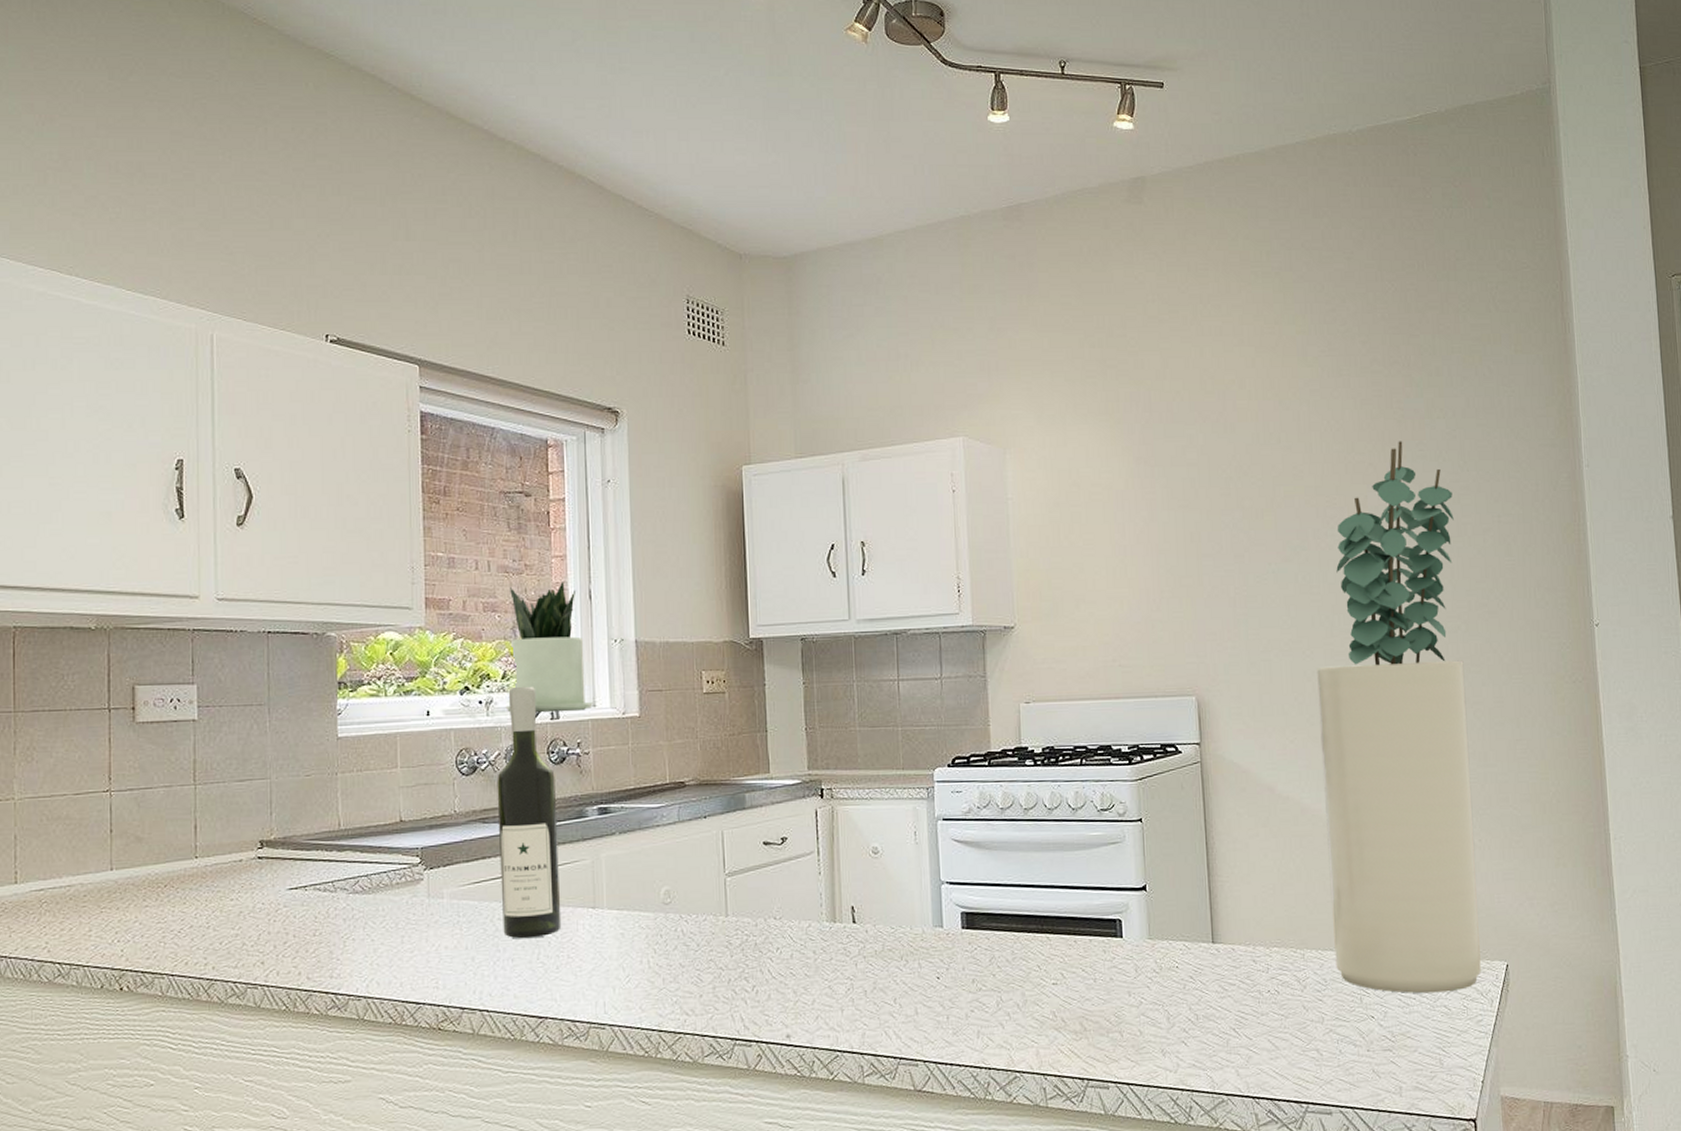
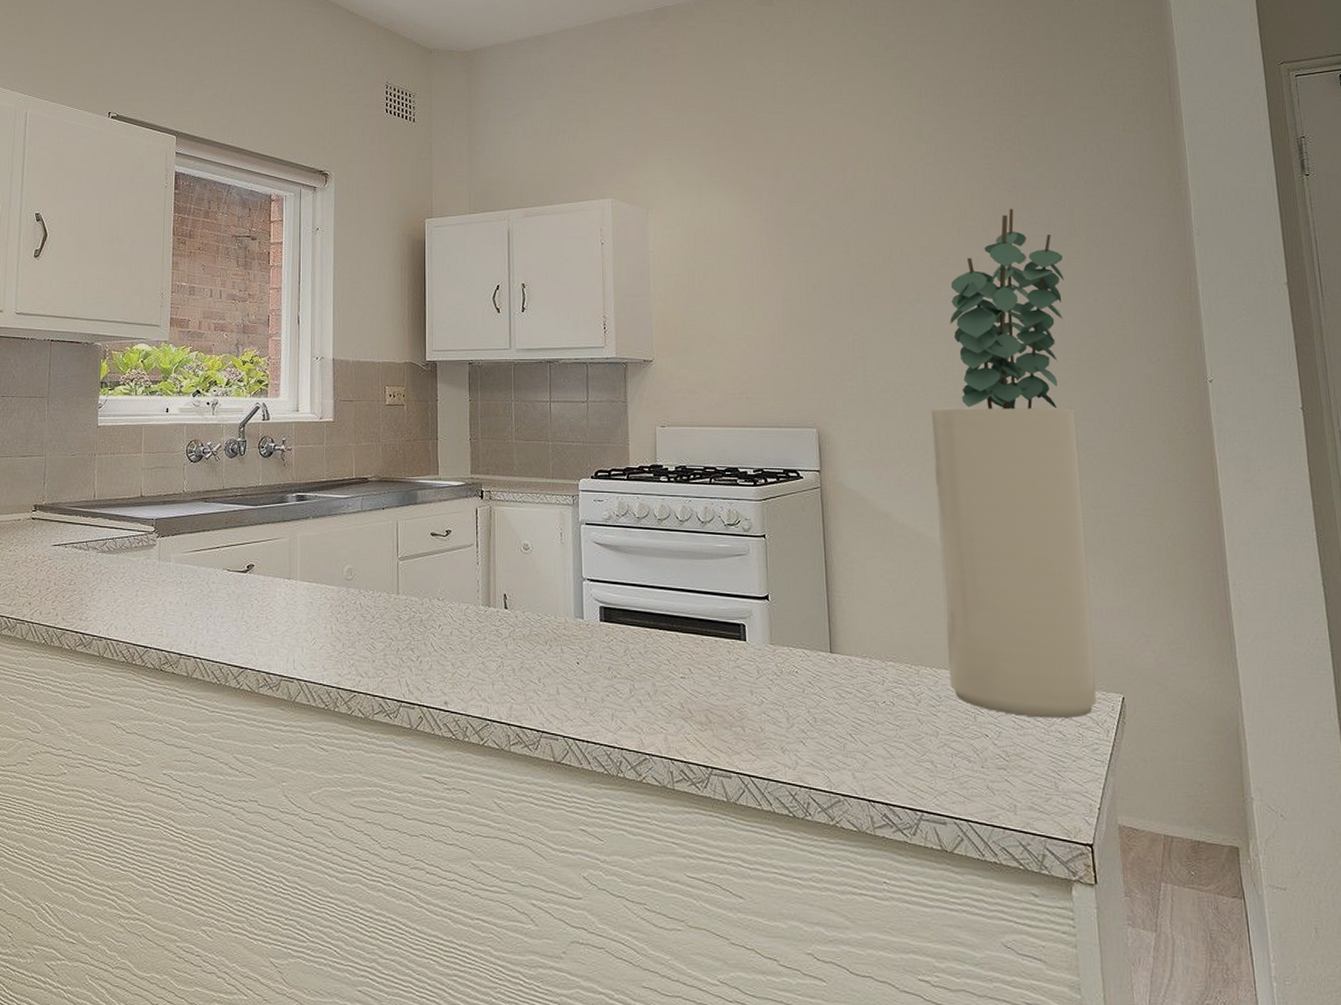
bottle: present [497,686,562,939] -> none [215,392,264,601]
planter: present [505,582,593,713] -> none [227,309,297,415]

